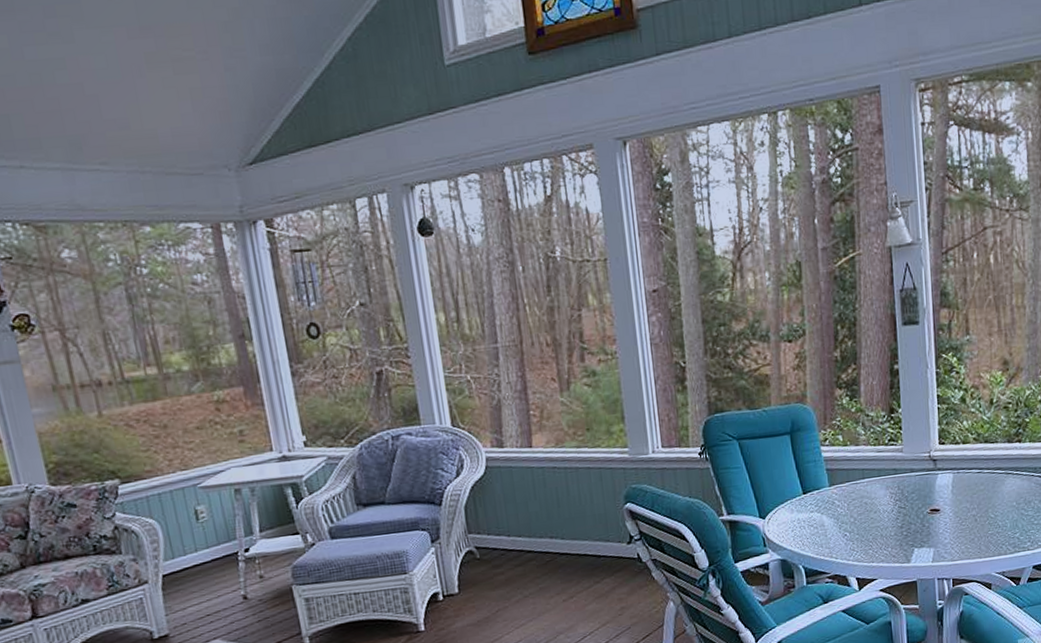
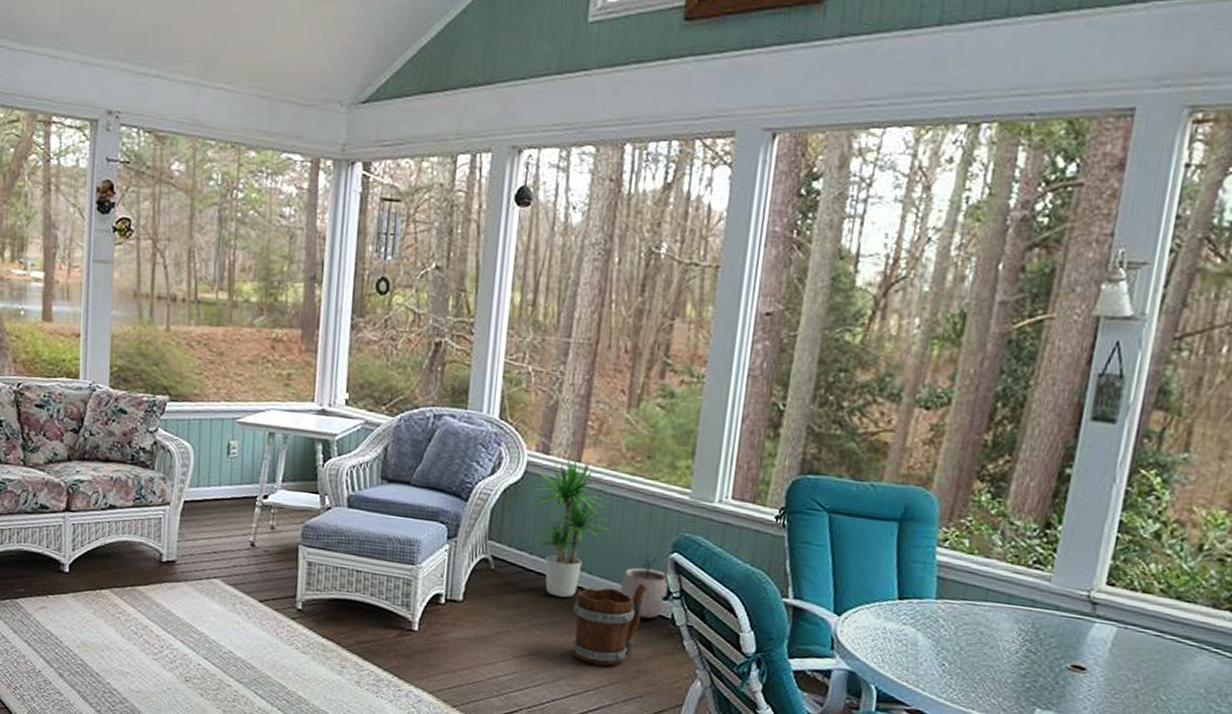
potted plant: none [496,444,572,566] -> present [530,457,611,598]
bucket: none [556,535,614,615] -> present [572,583,647,667]
plant pot: none [590,511,634,564] -> present [620,555,669,619]

